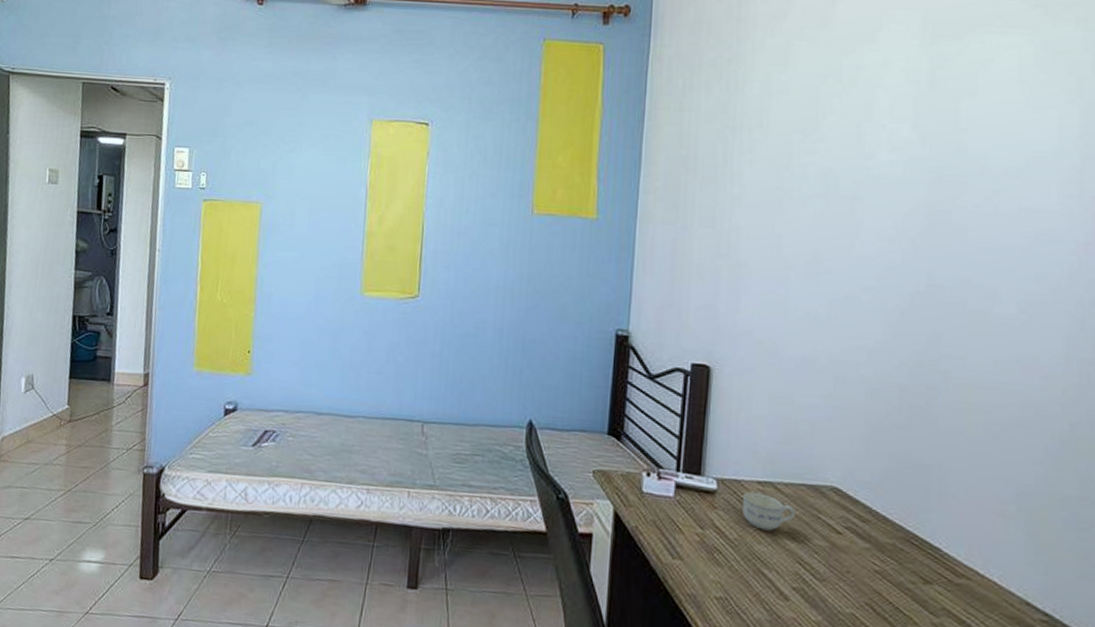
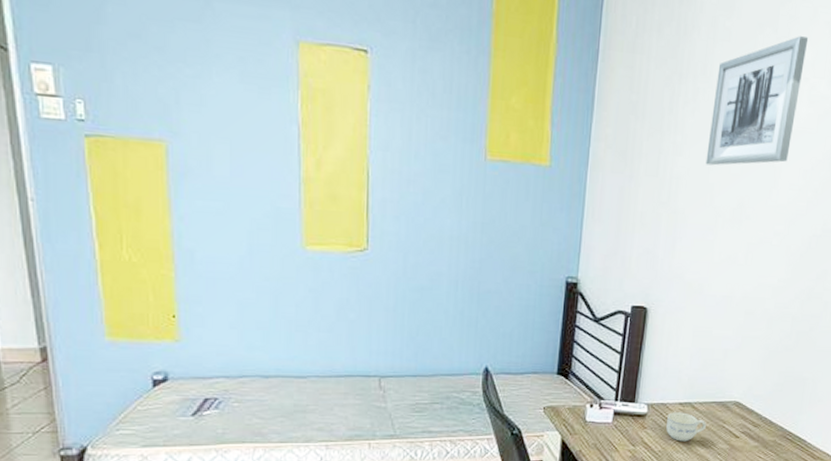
wall art: none [769,84,881,216] -> present [705,36,809,166]

